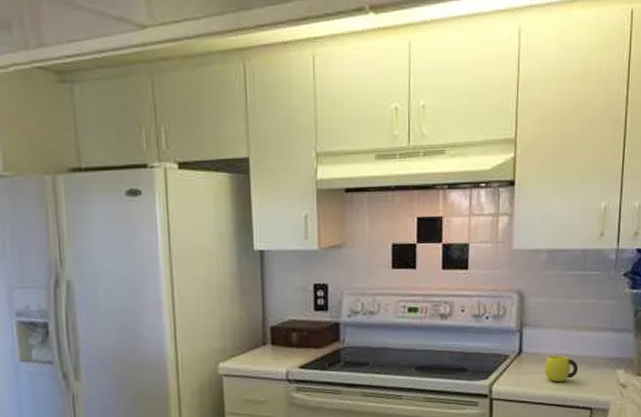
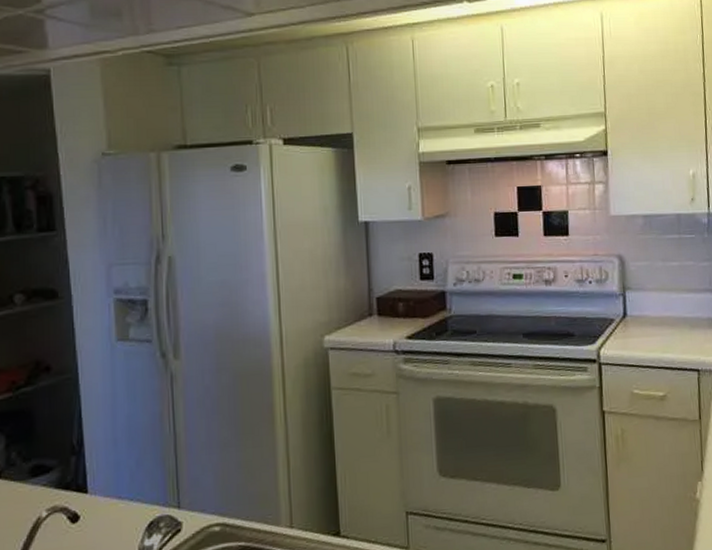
cup: present [544,355,579,382] -> none [649,317,683,344]

